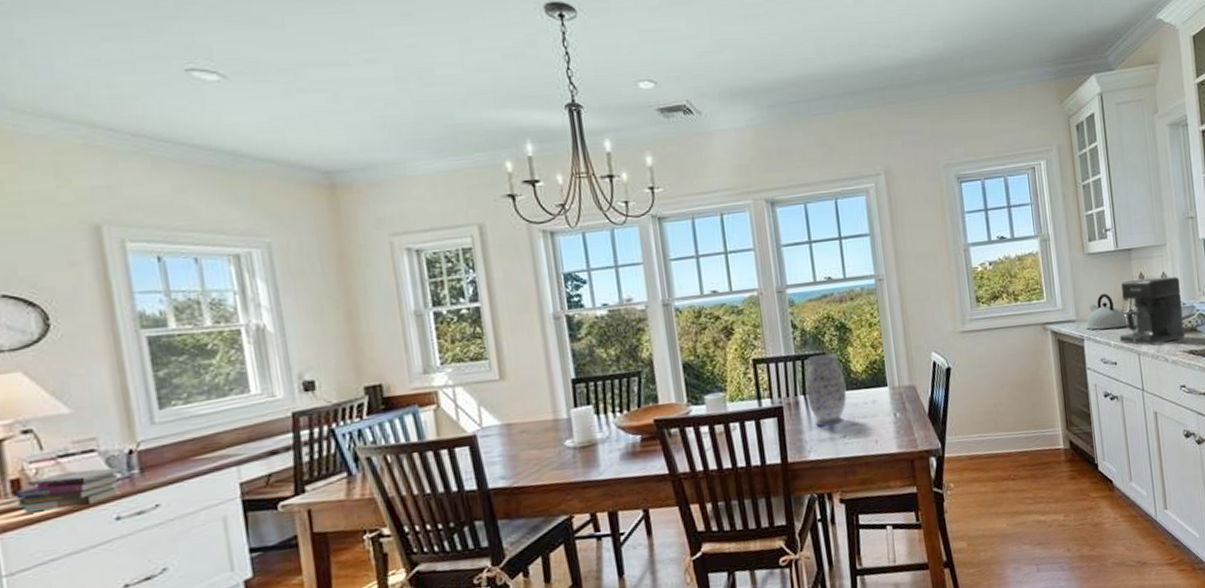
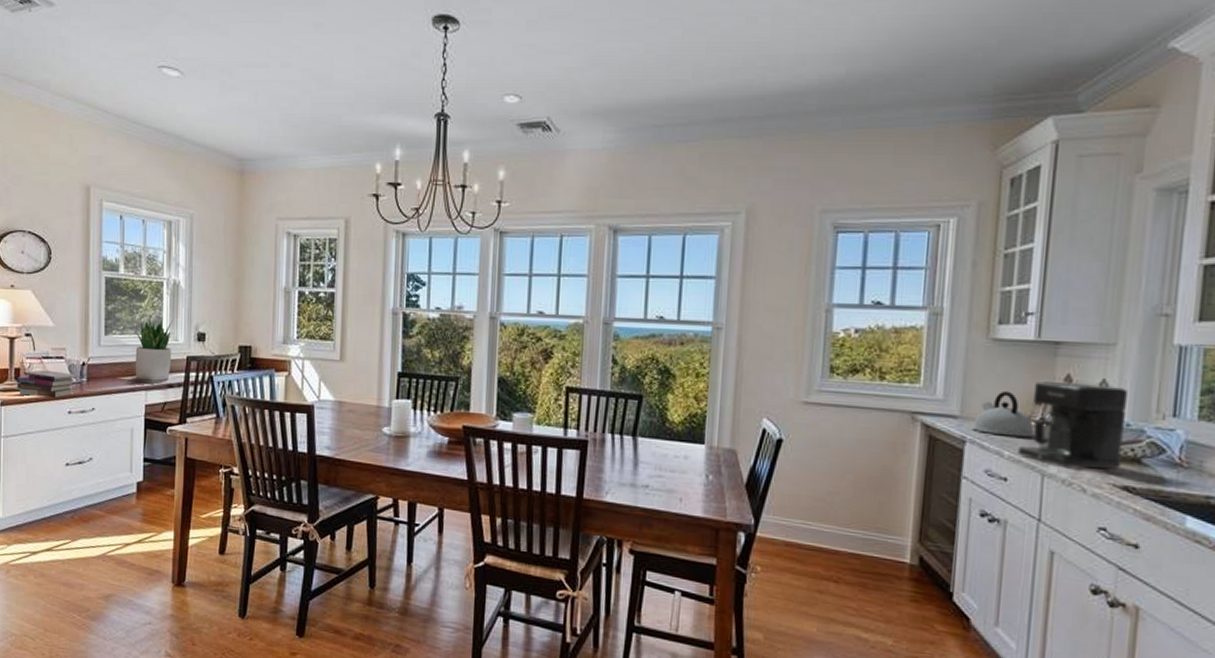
planter: none [209,373,271,454] -> present [135,318,173,381]
vase: present [805,353,847,427] -> none [614,395,659,473]

